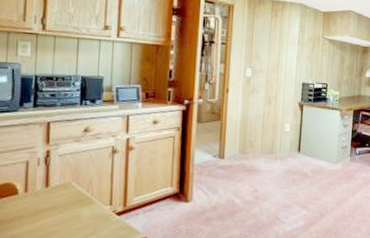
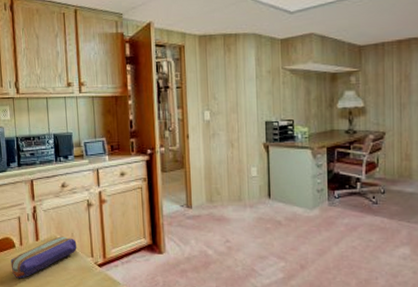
pencil case: none [9,183,94,229] -> present [10,236,77,279]

